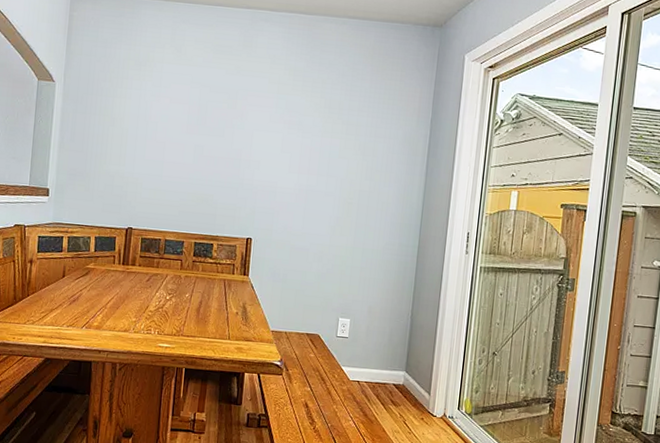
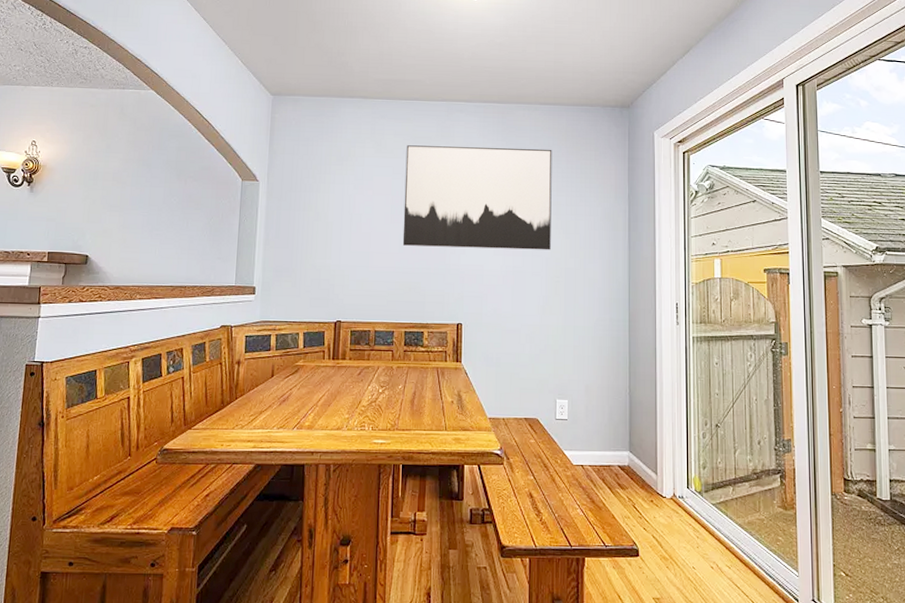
wall art: none [197,53,357,171] -> present [402,145,552,250]

